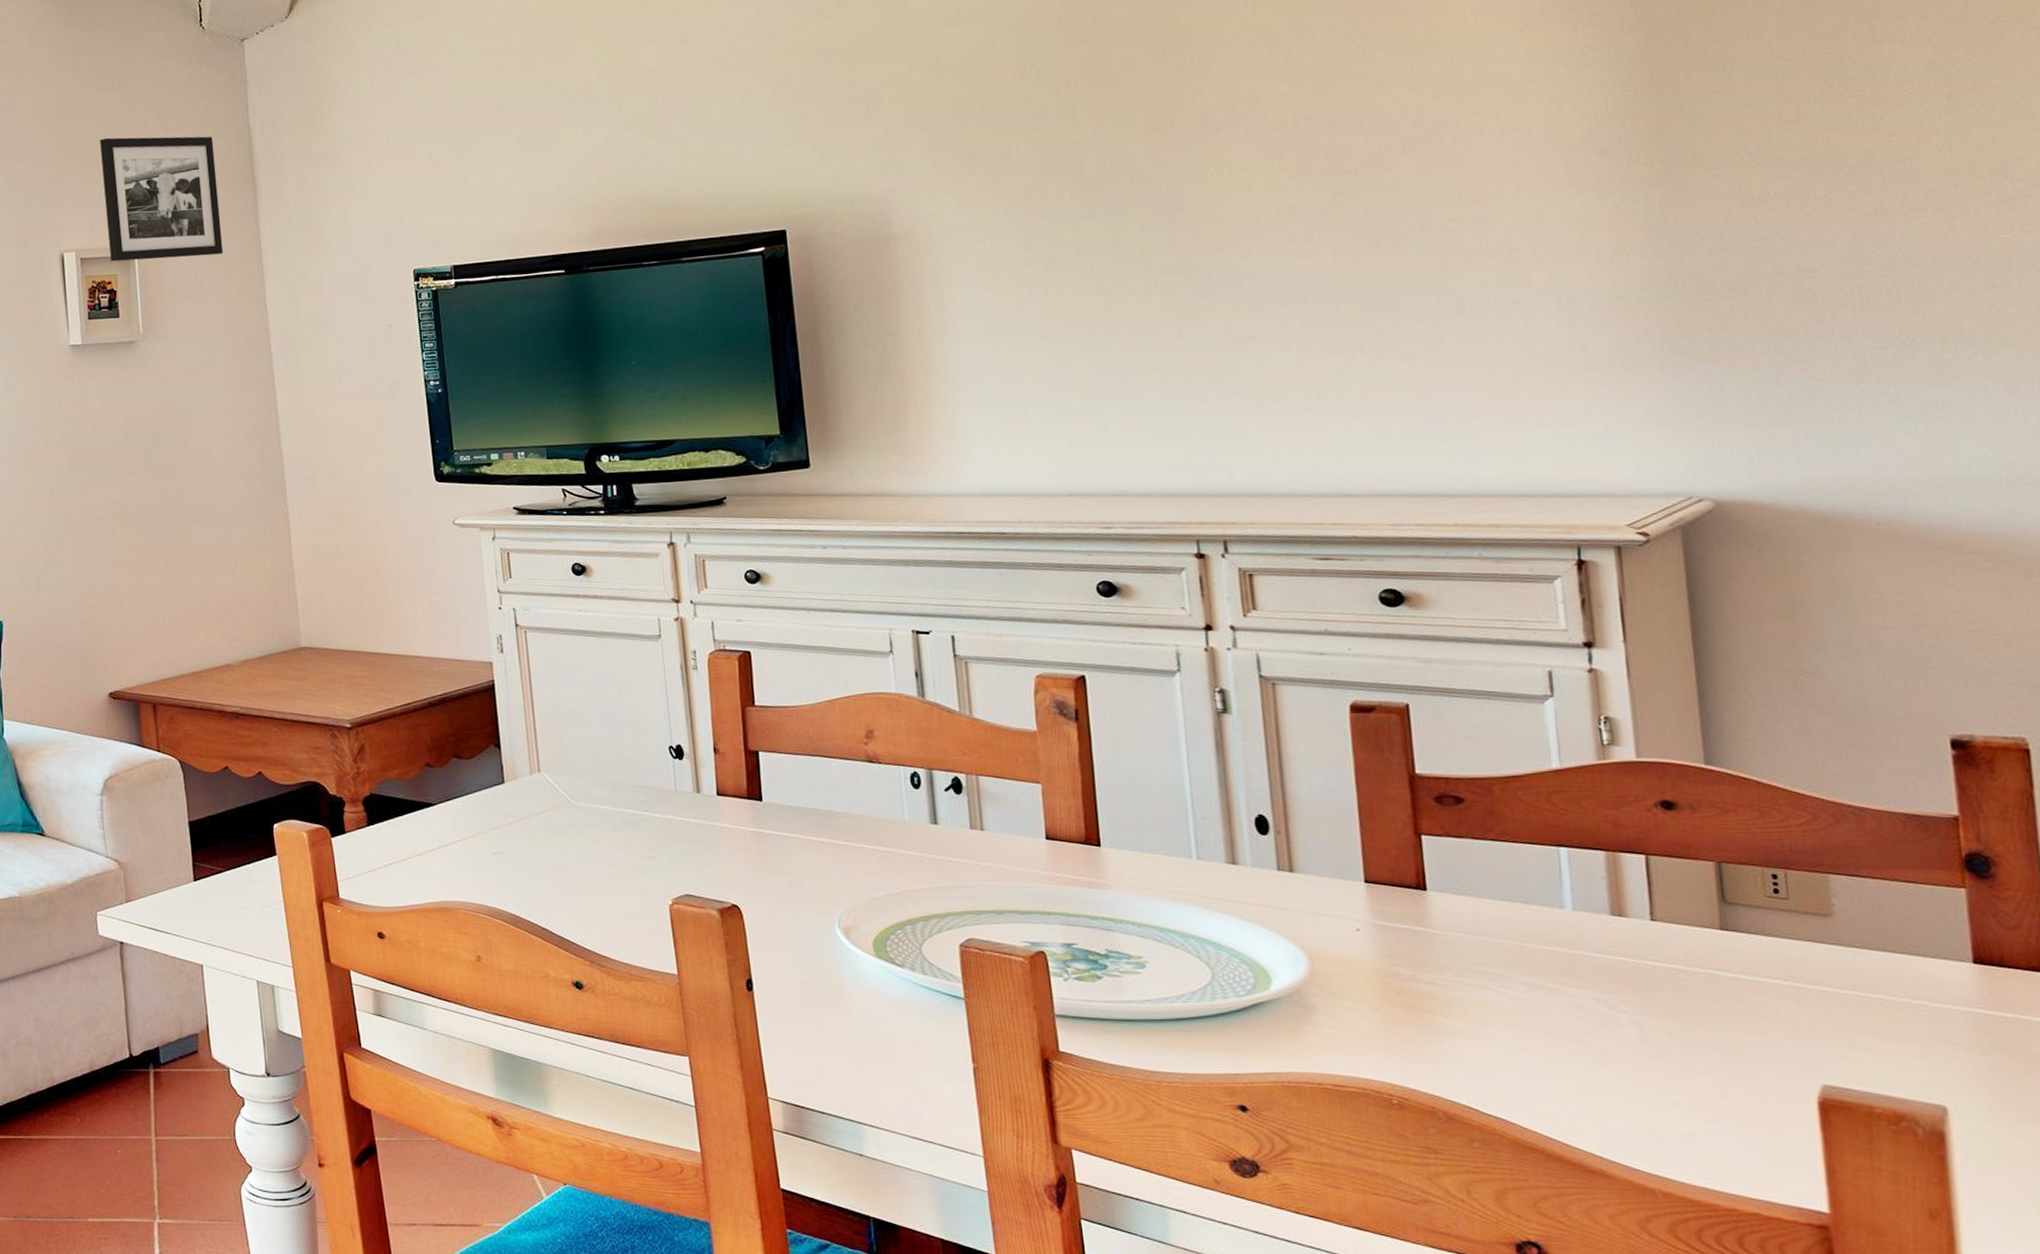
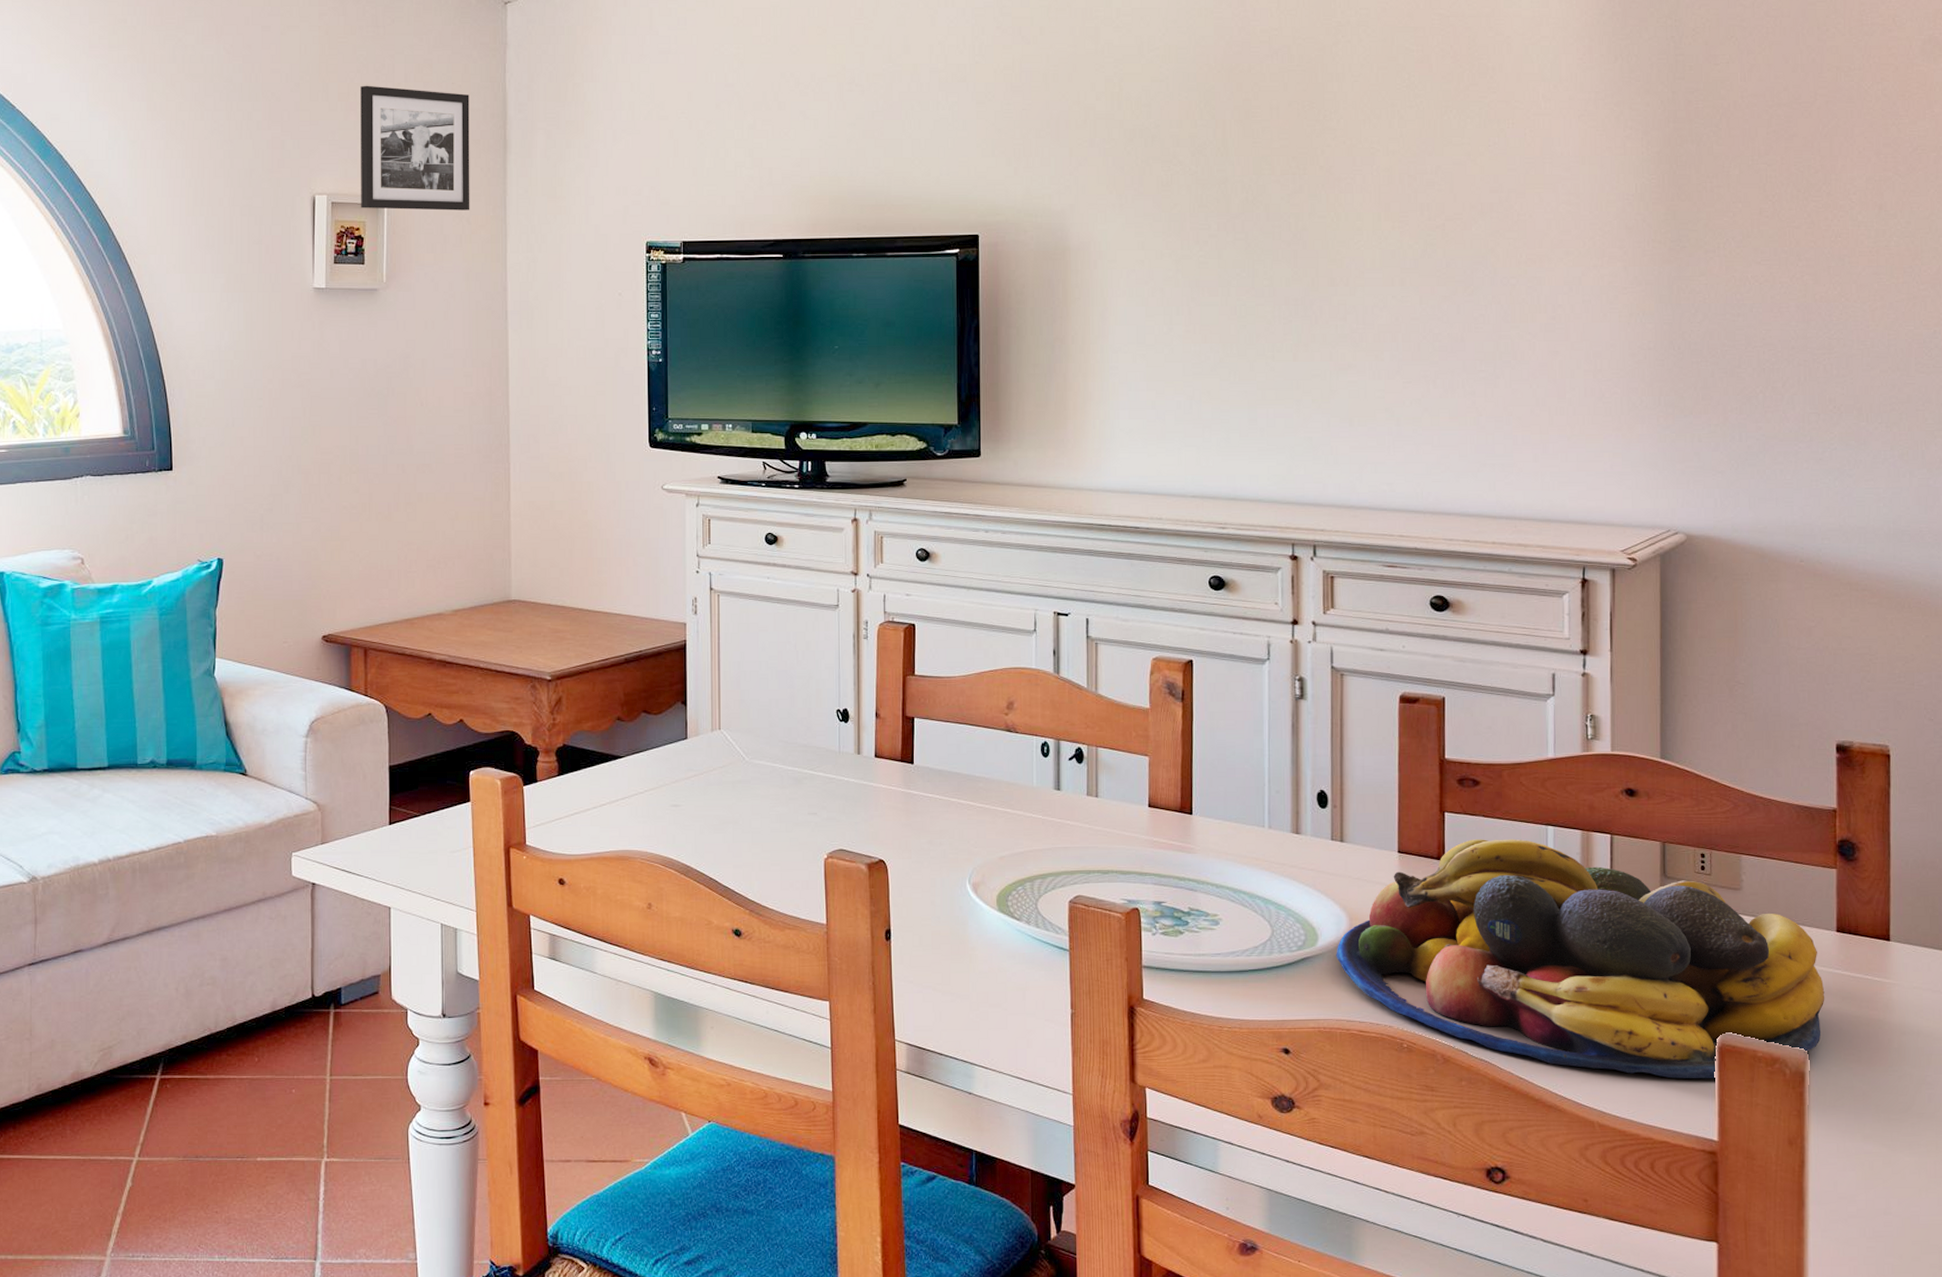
fruit bowl: none [1295,863,1965,1140] -> present [1336,839,1825,1079]

